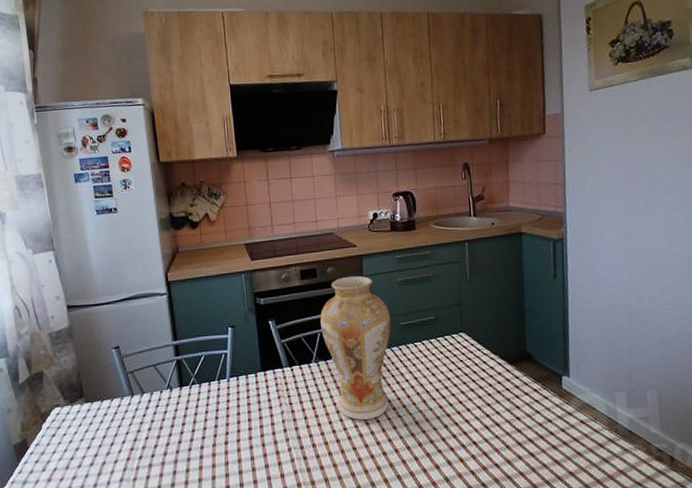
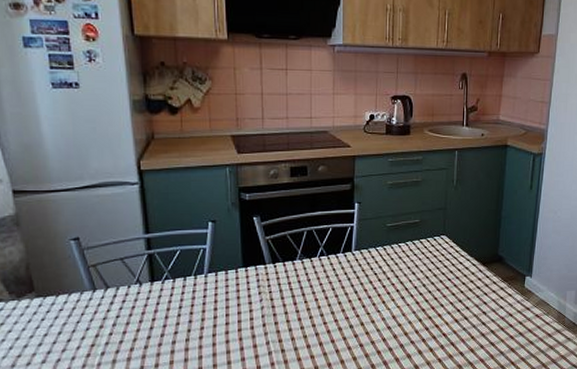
vase: present [320,275,391,420] -> none [308,176,378,315]

